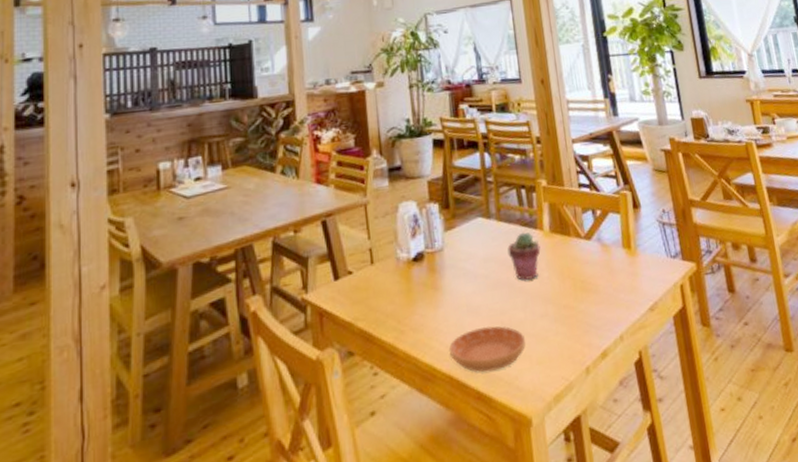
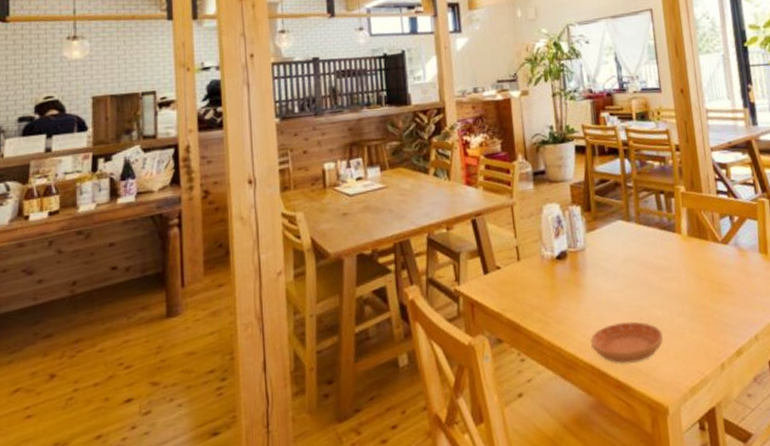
potted succulent: present [507,232,541,281] -> none [646,235,679,281]

